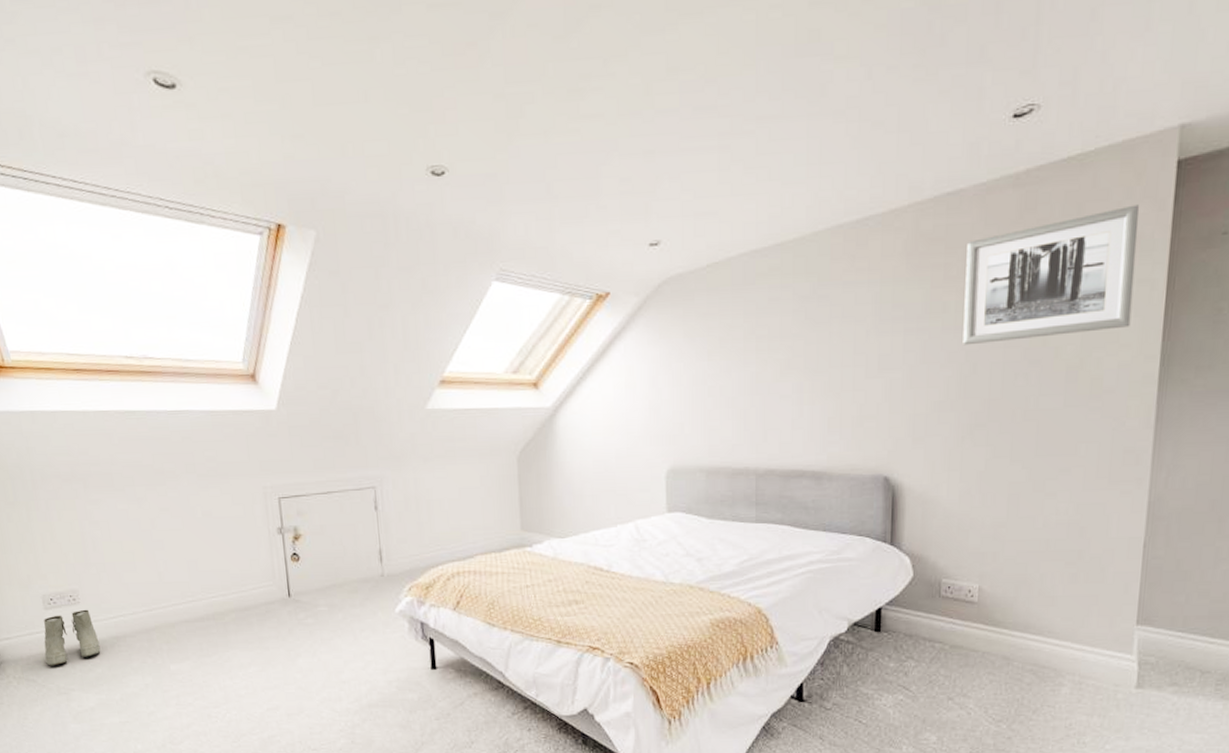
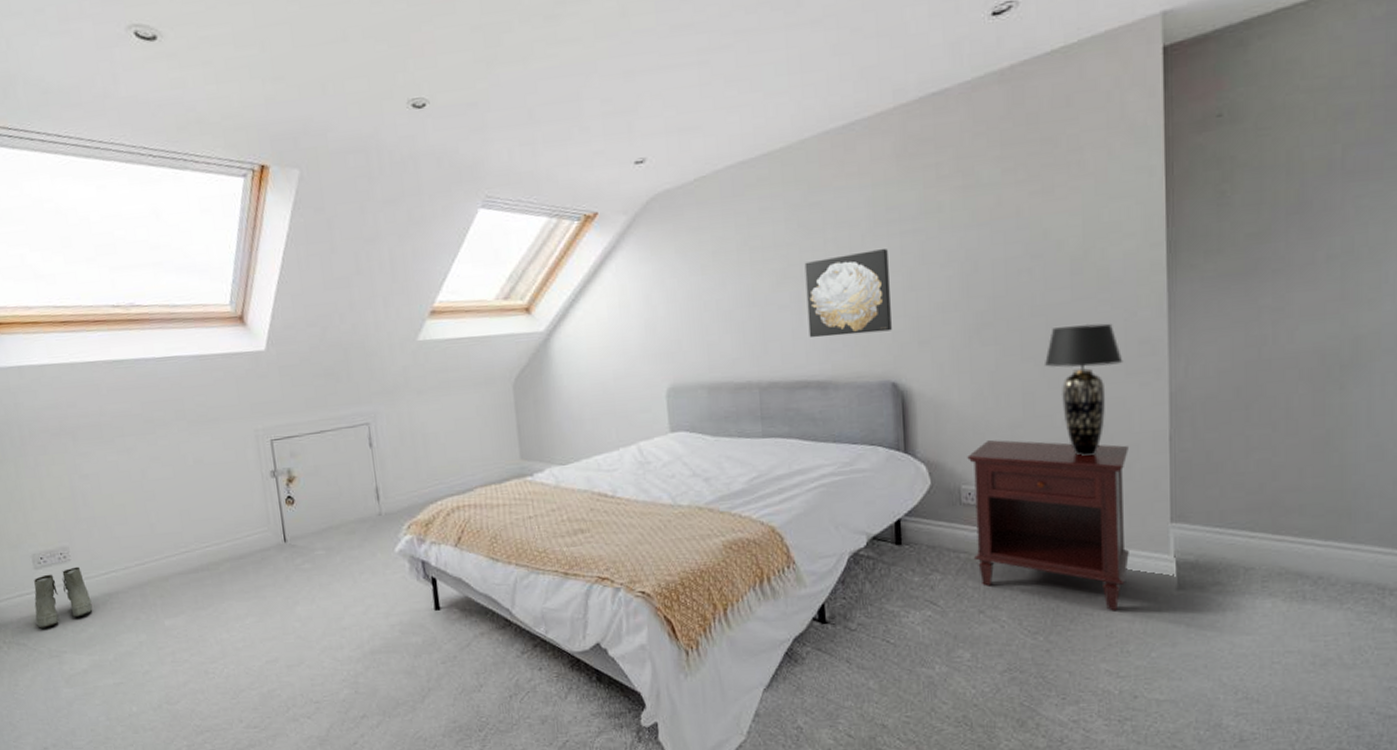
wall art: none [808,344,891,429] -> present [804,248,892,338]
nightstand: none [947,538,1104,705] -> present [967,440,1129,611]
wall art: present [963,204,1140,346] -> none [957,93,1132,244]
table lamp: none [1032,430,1108,558] -> present [1045,323,1123,457]

